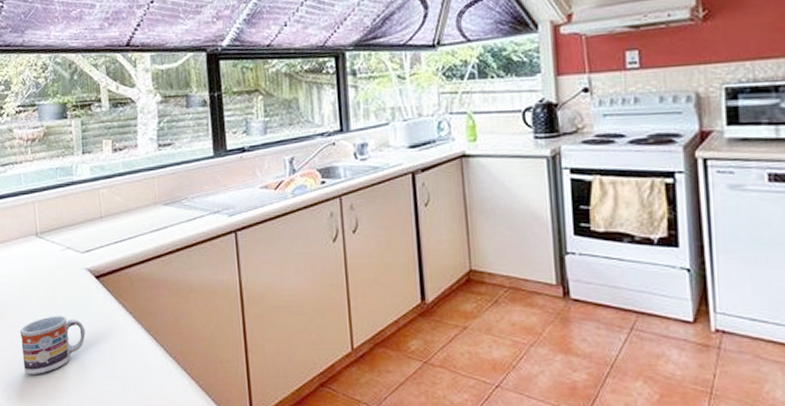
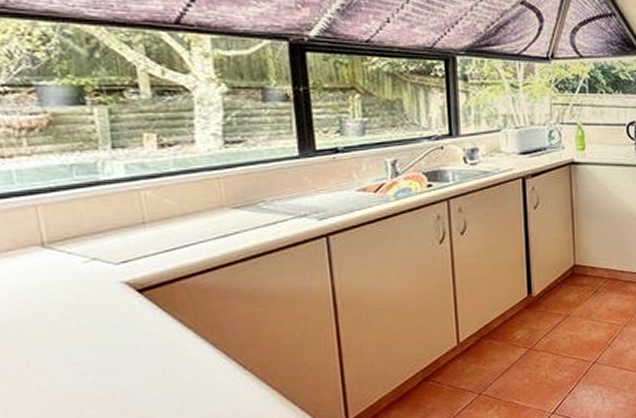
cup: present [19,316,86,375] -> none [19,337,125,409]

